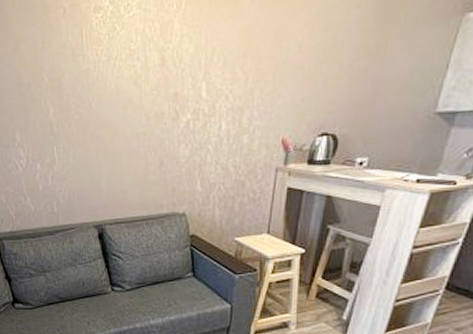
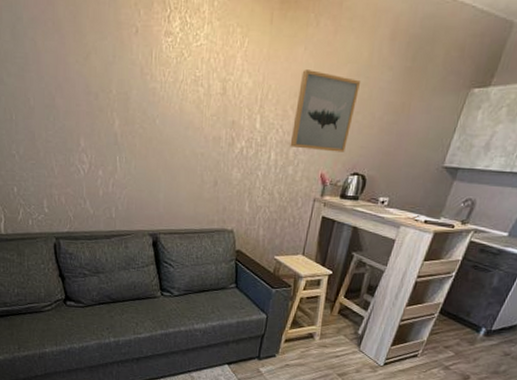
wall art: none [242,22,321,114] -> present [290,70,360,152]

